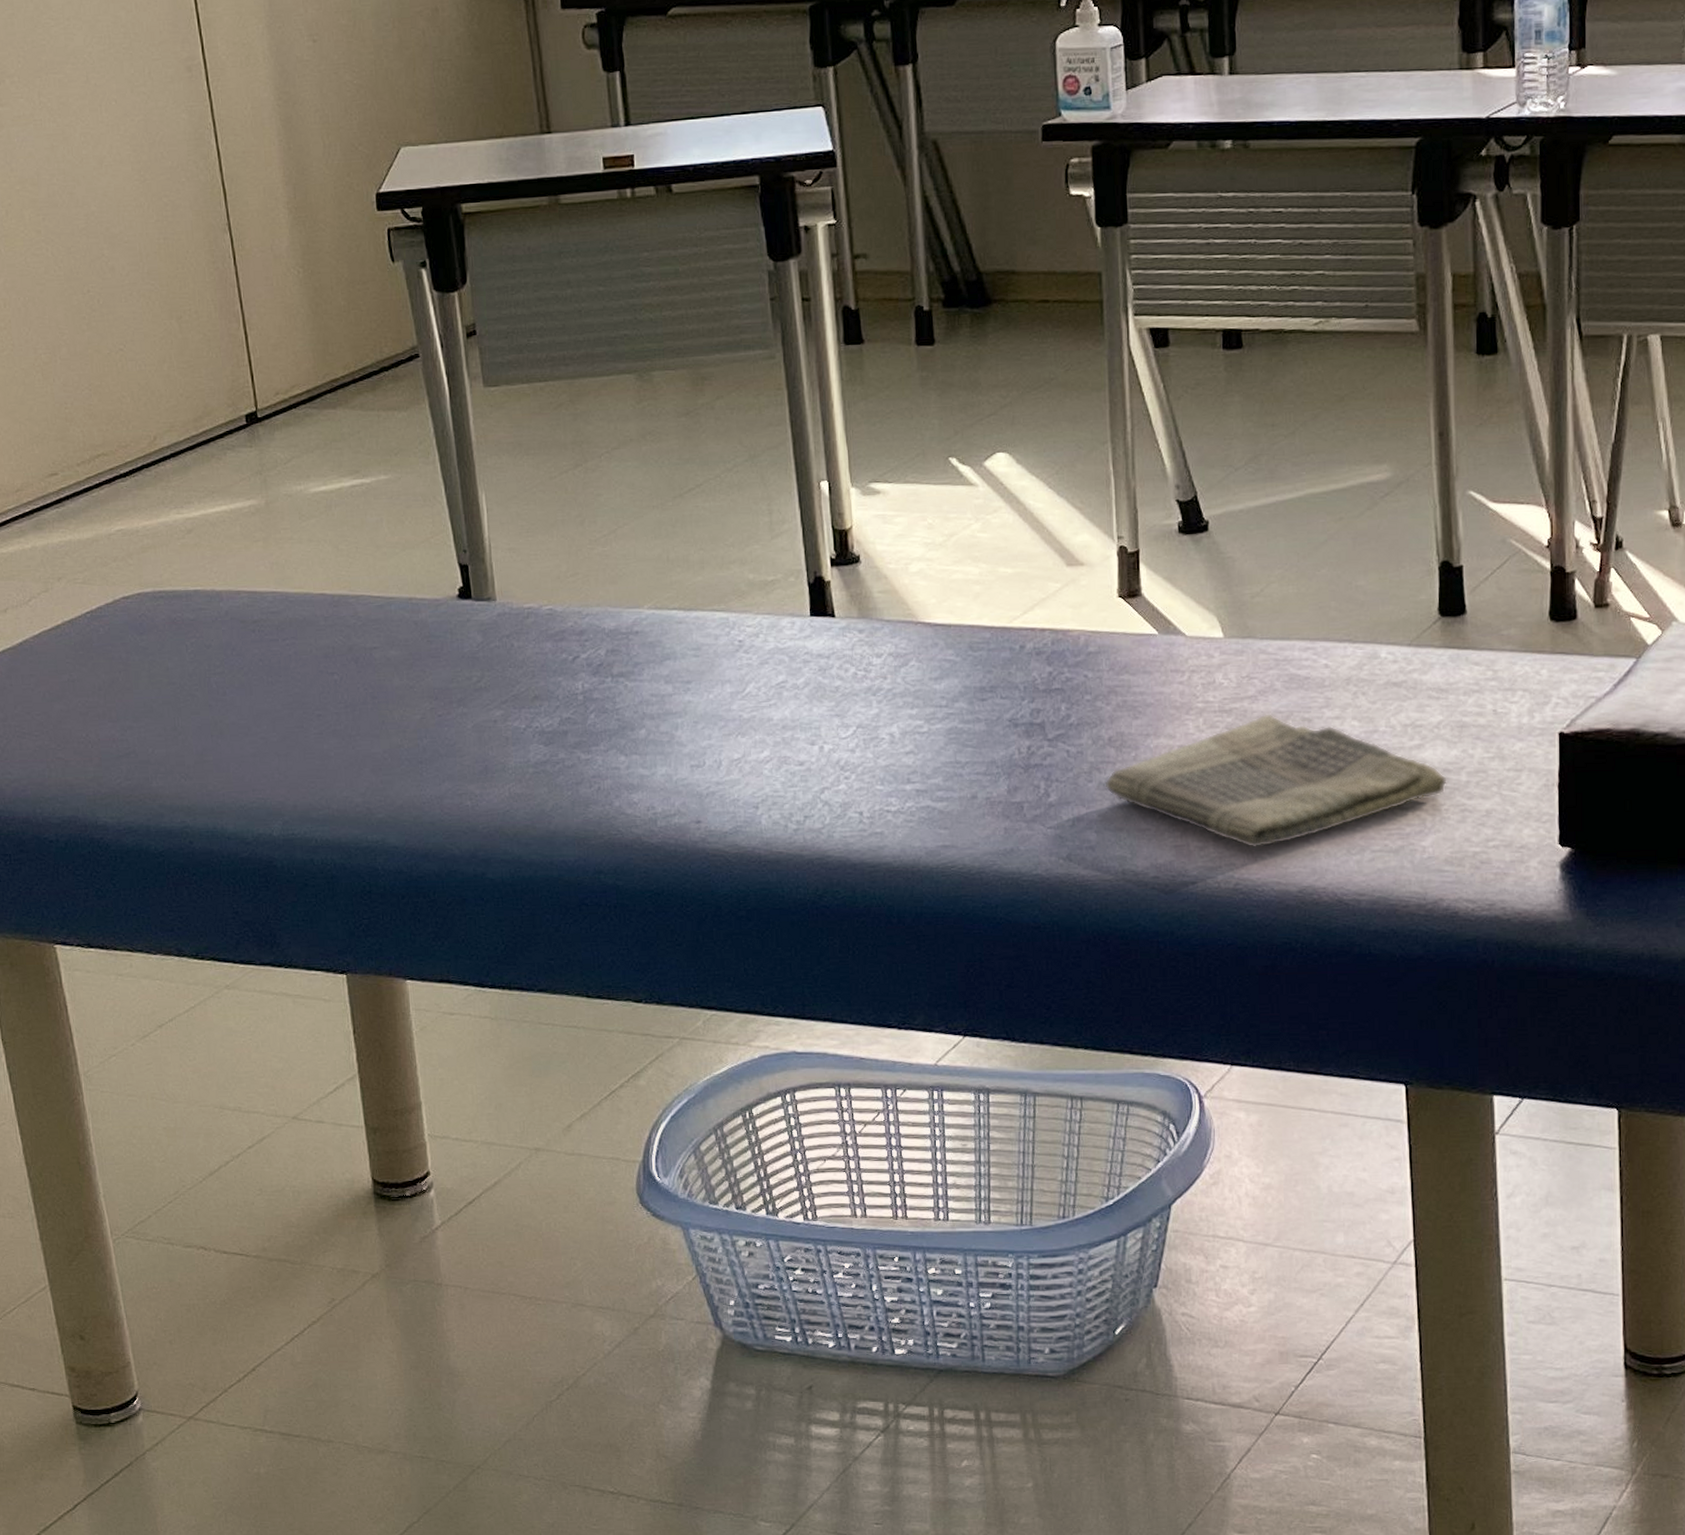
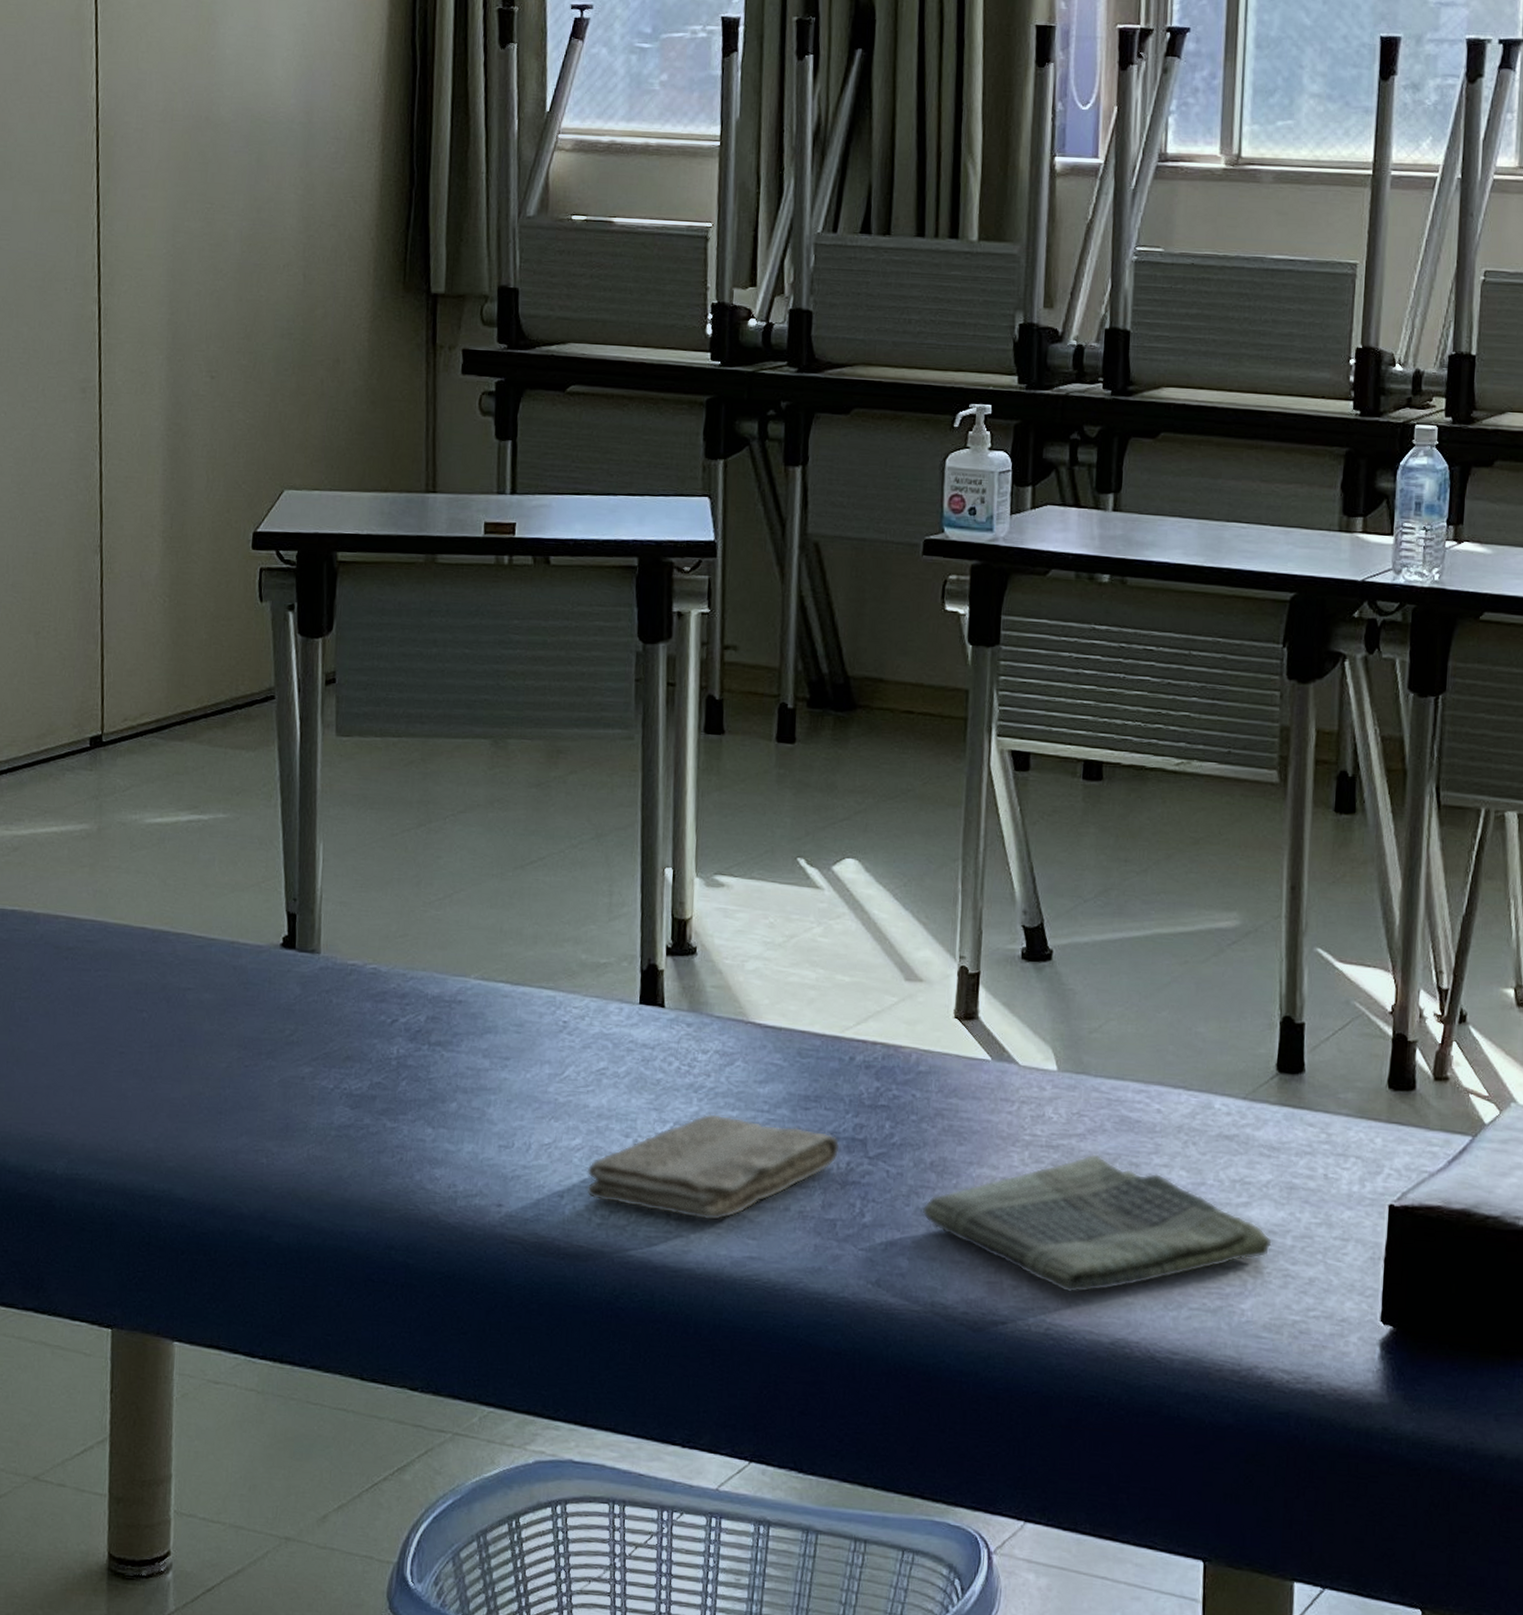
washcloth: none [778,714,1019,816] -> present [586,1114,840,1221]

